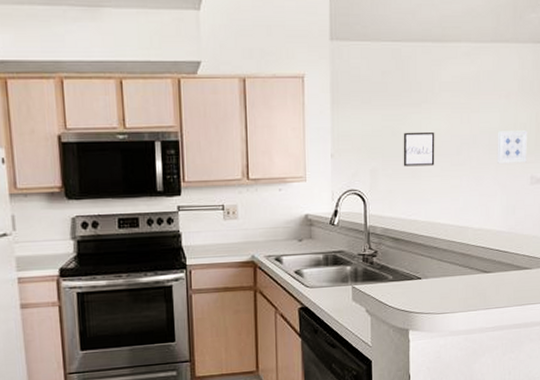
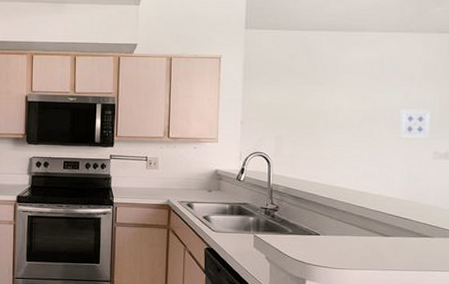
wall art: present [403,131,435,167] -> none [306,106,338,136]

